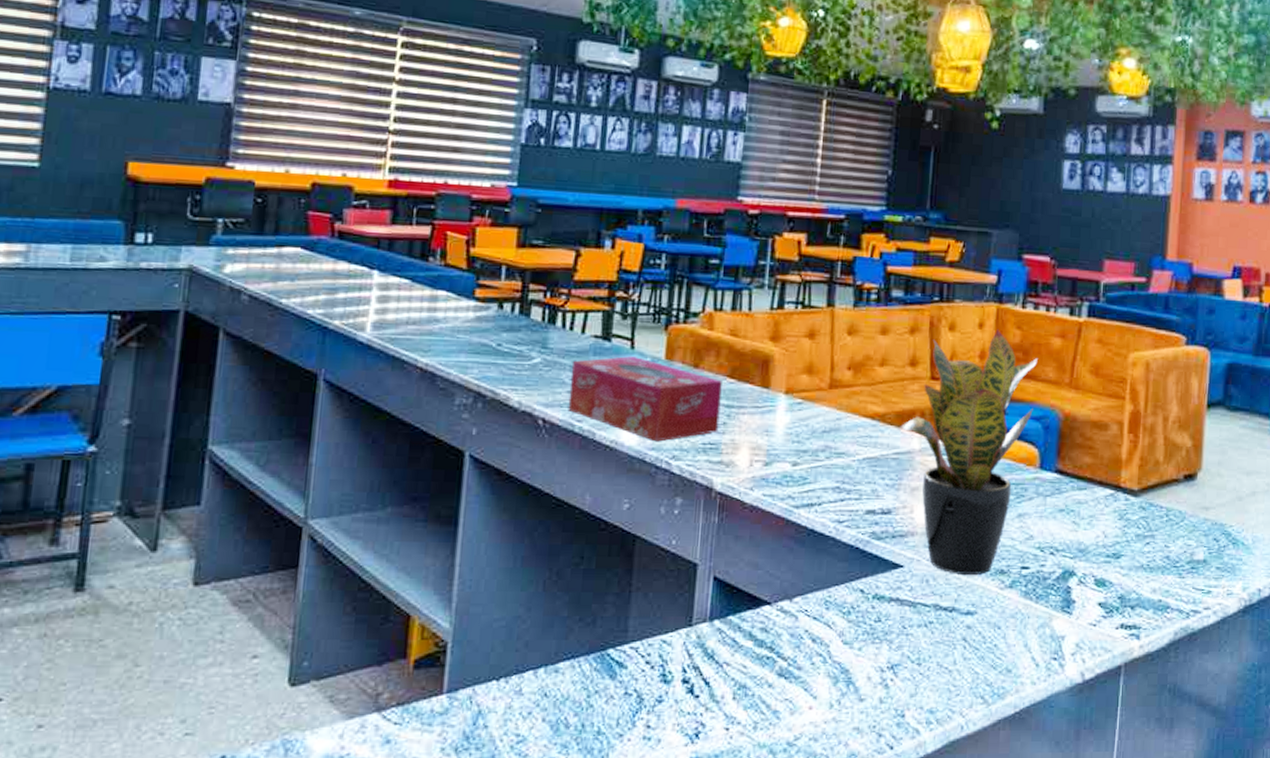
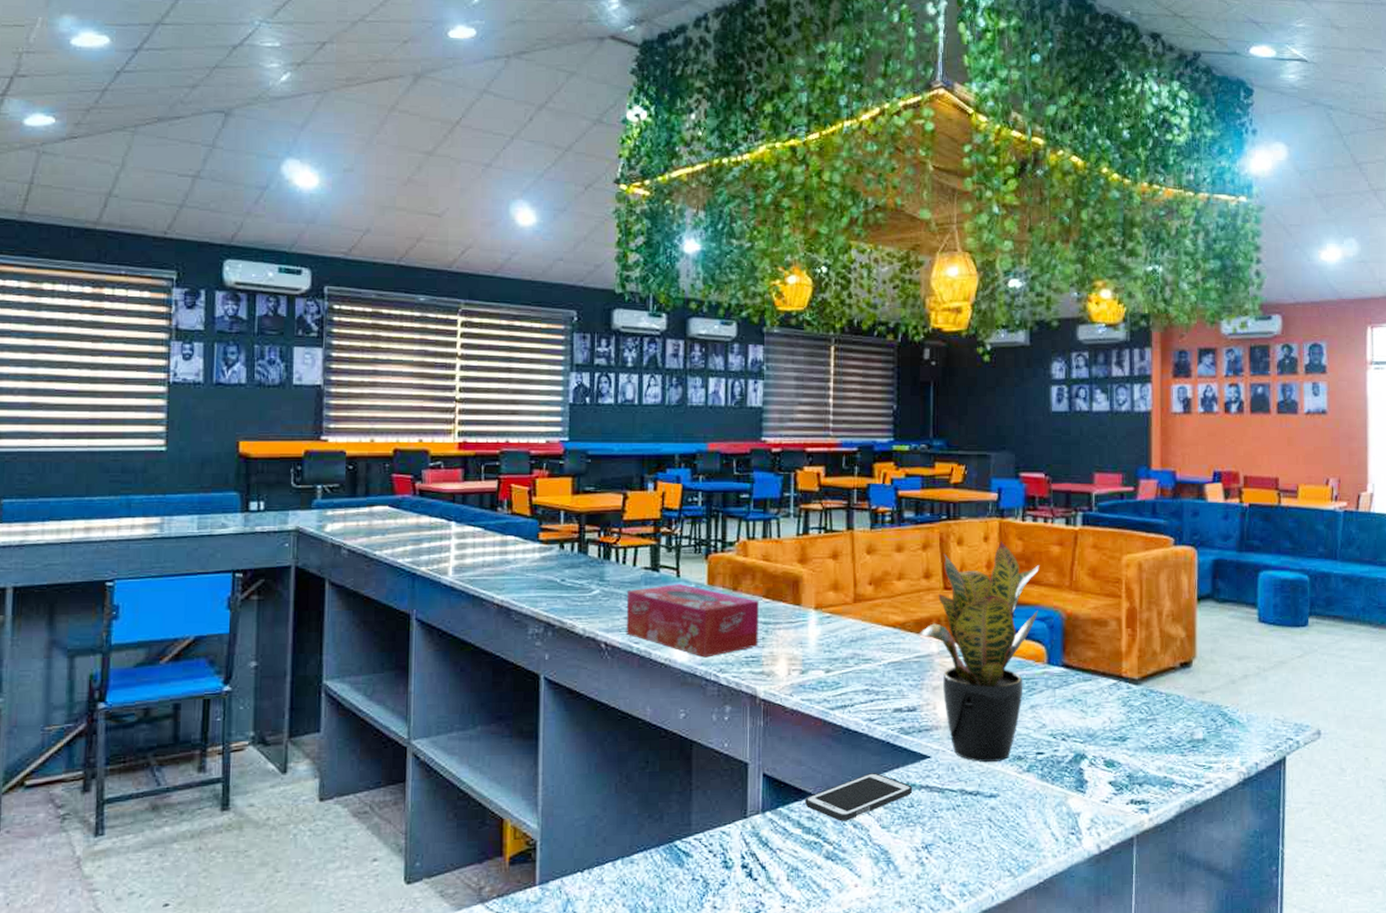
cell phone: none [759,581,882,635] -> present [805,773,913,821]

